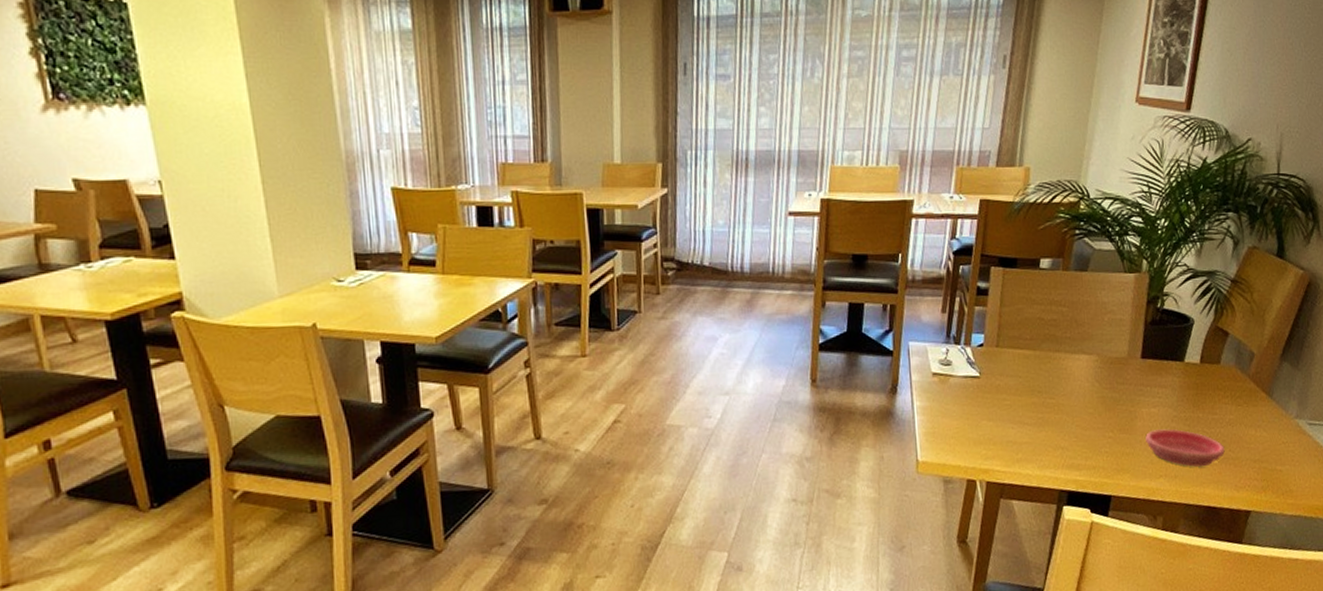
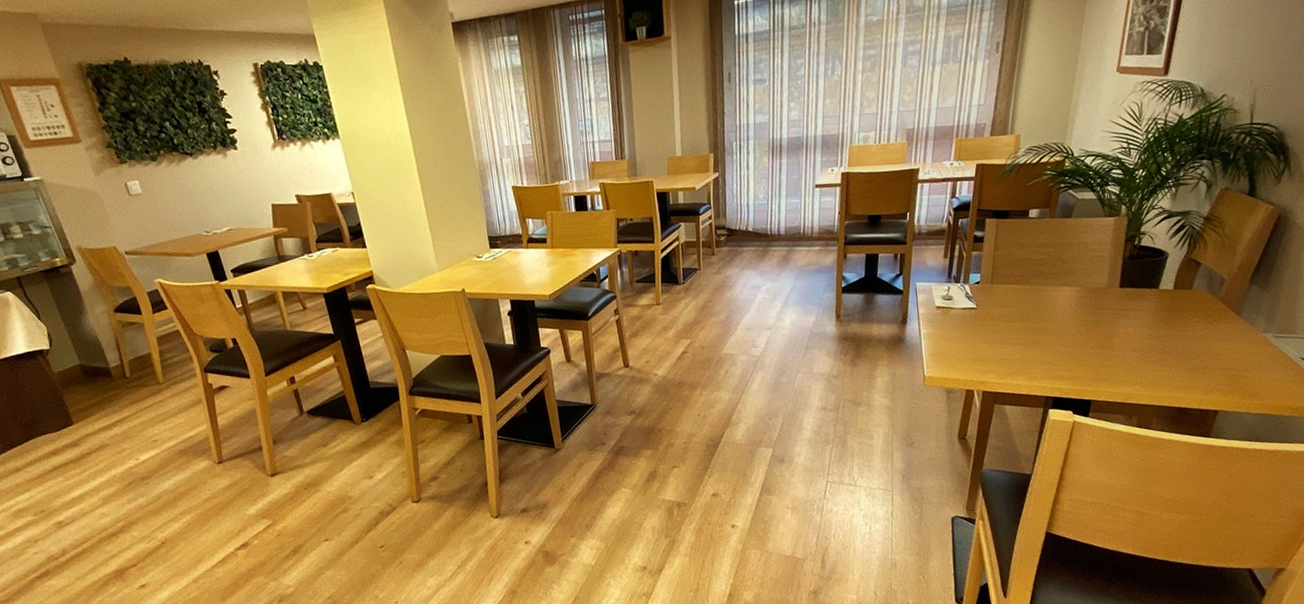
saucer: present [1146,429,1225,467] -> none [1123,345,1195,375]

